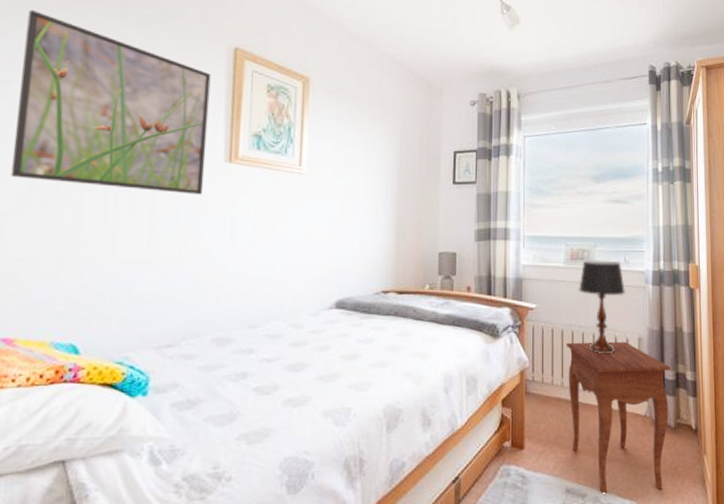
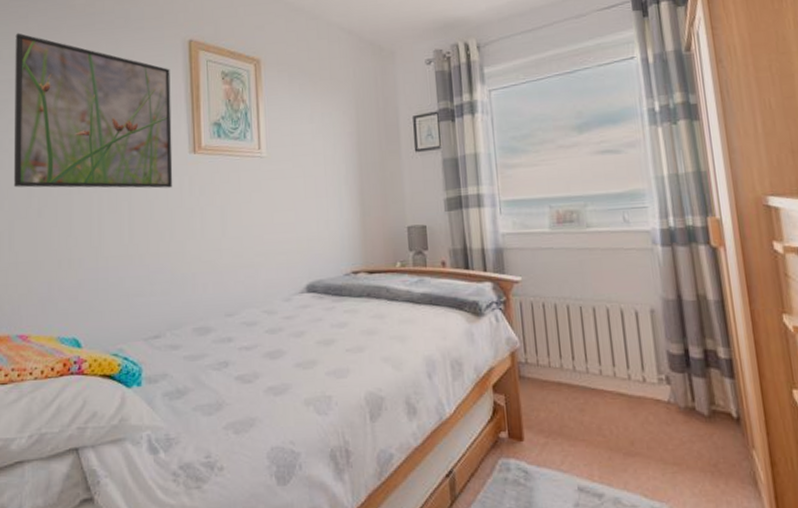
side table: present [565,341,670,494] -> none [561,314,701,494]
table lamp: present [579,260,625,354] -> none [570,221,628,330]

